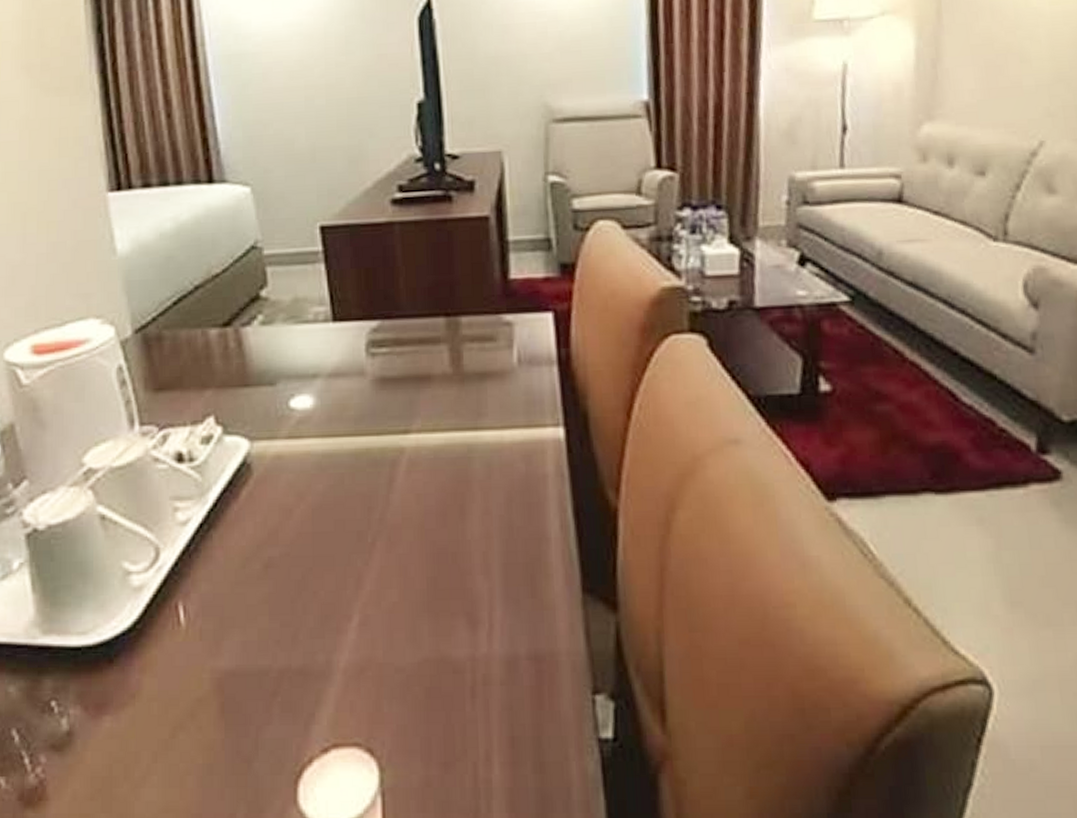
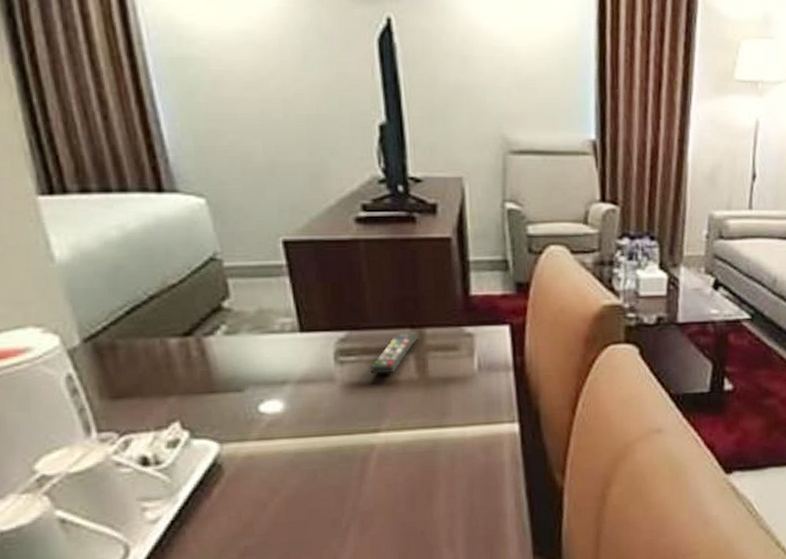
remote control: none [401,318,454,368] -> present [369,329,419,375]

